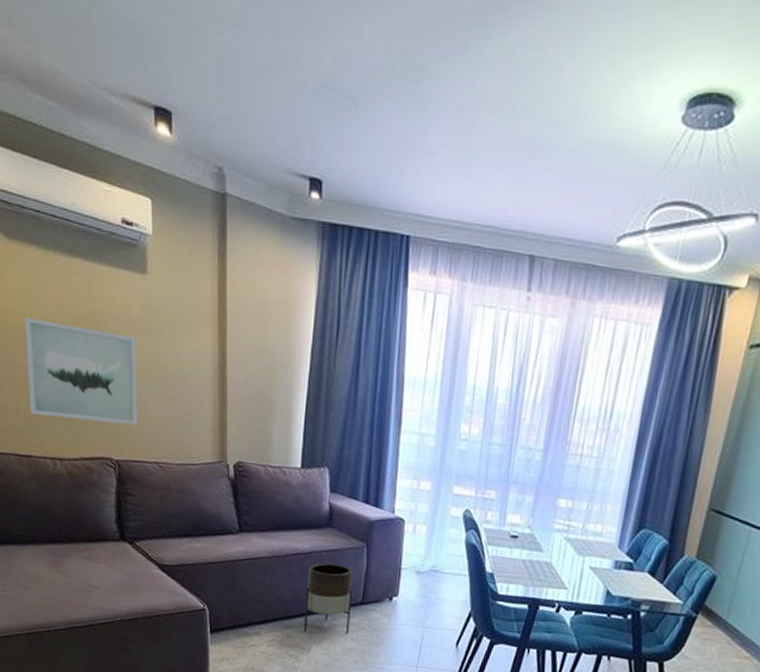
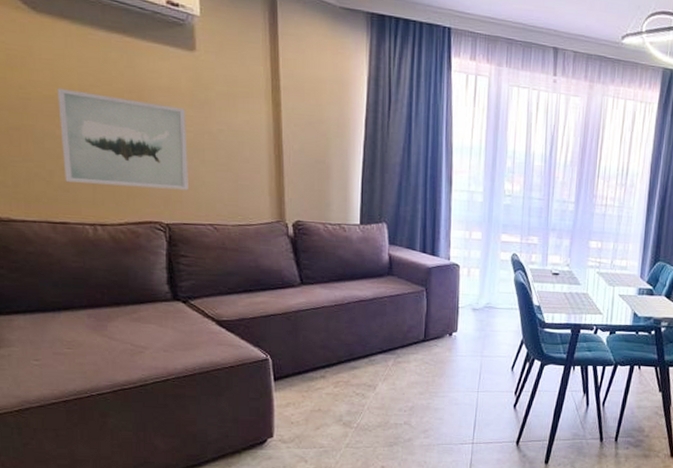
planter: present [304,563,352,634] -> none [370,307,414,372]

